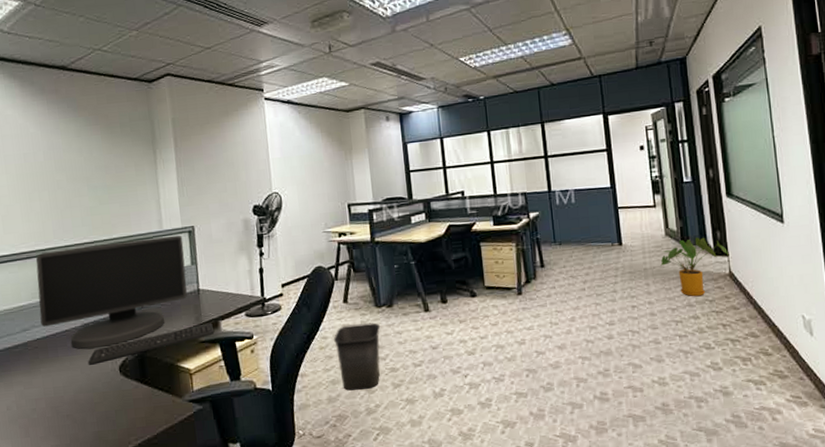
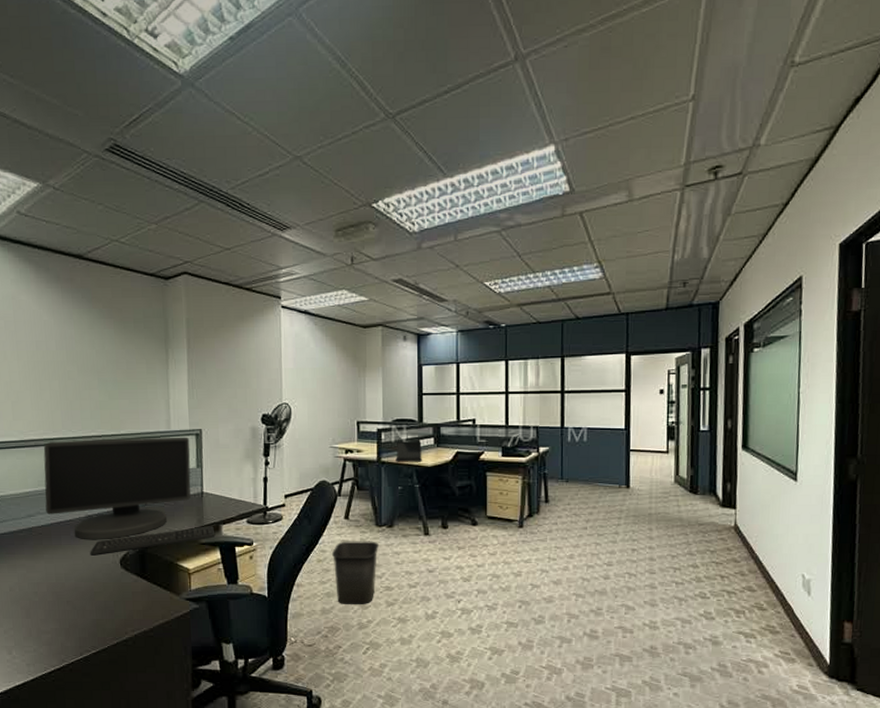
laptop: none [389,218,415,241] -> present [396,441,422,462]
house plant: present [660,237,729,297] -> none [666,488,737,546]

